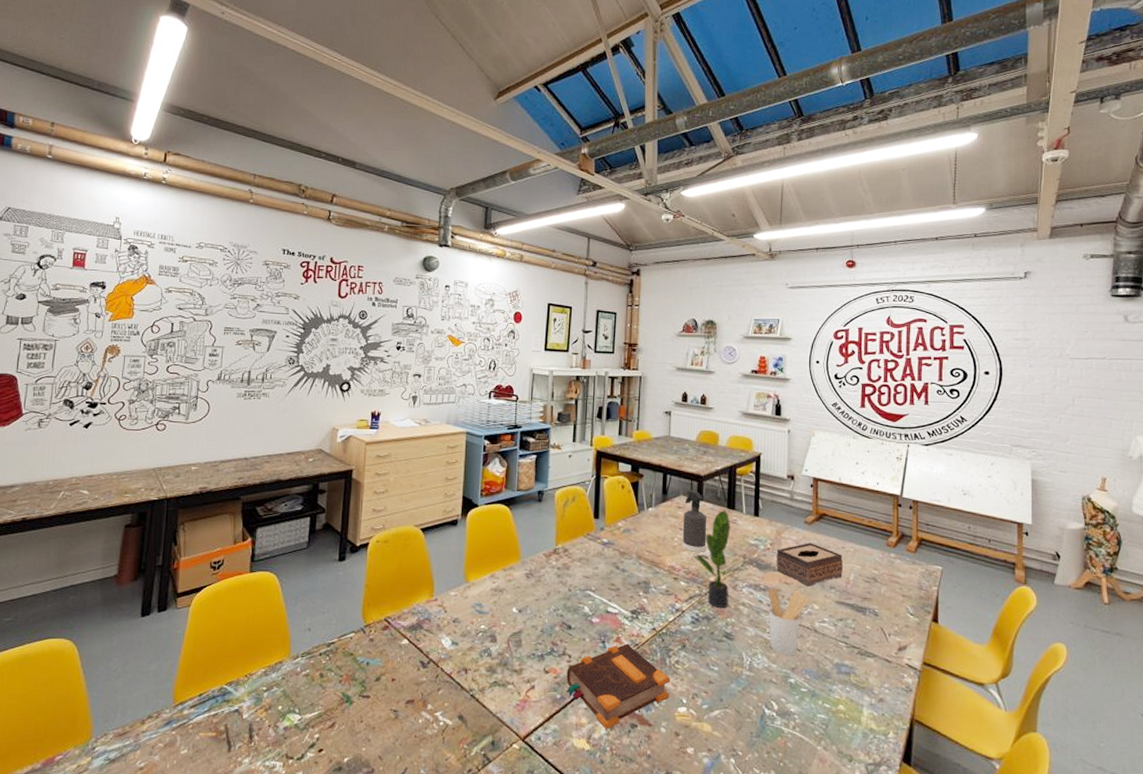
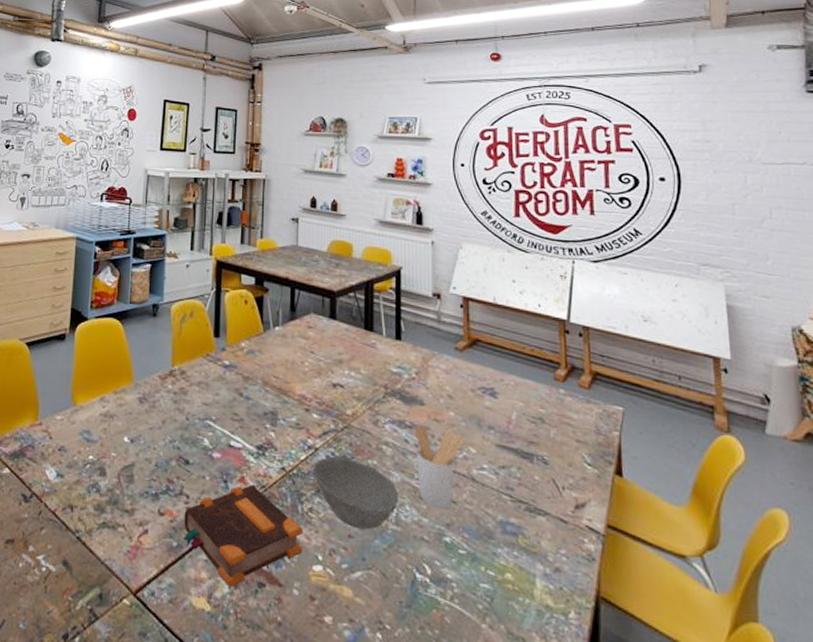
bowl: none [679,617,752,676] -> present [312,457,398,530]
spray bottle: present [682,490,707,552] -> none [313,307,342,380]
potted plant: present [693,509,740,608] -> none [327,330,381,447]
tissue box: present [776,543,843,587] -> none [423,373,503,426]

